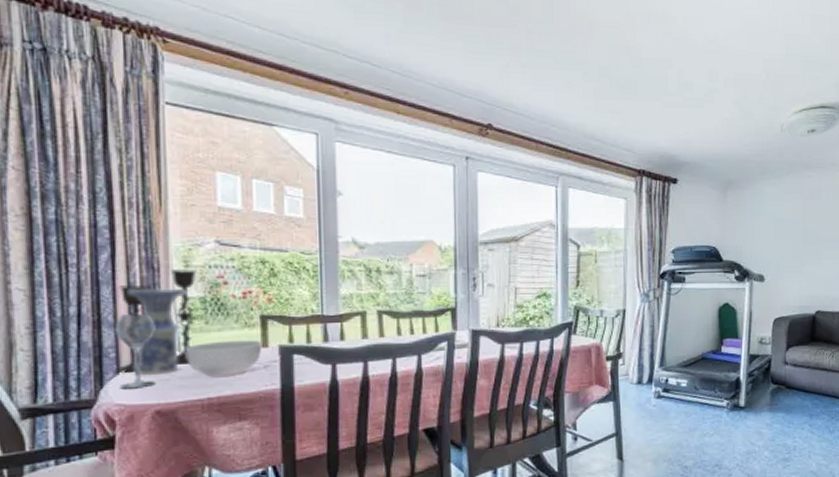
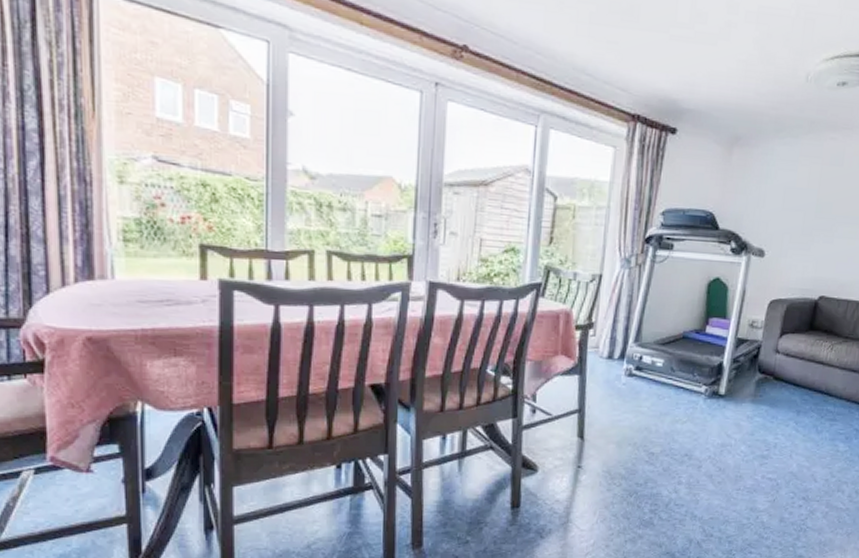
candlestick: present [112,268,197,373] -> none [42,183,132,294]
wineglass: present [115,314,156,389] -> none [45,230,88,312]
vase: present [128,288,186,376] -> none [58,202,120,300]
bowl: present [185,340,262,378] -> none [118,268,201,309]

